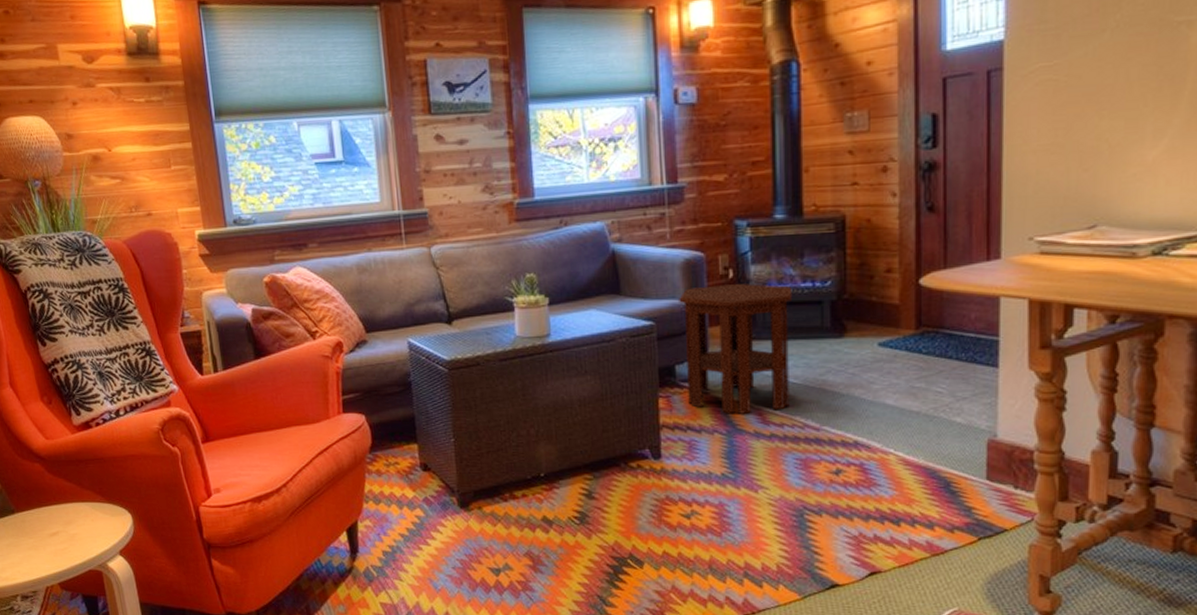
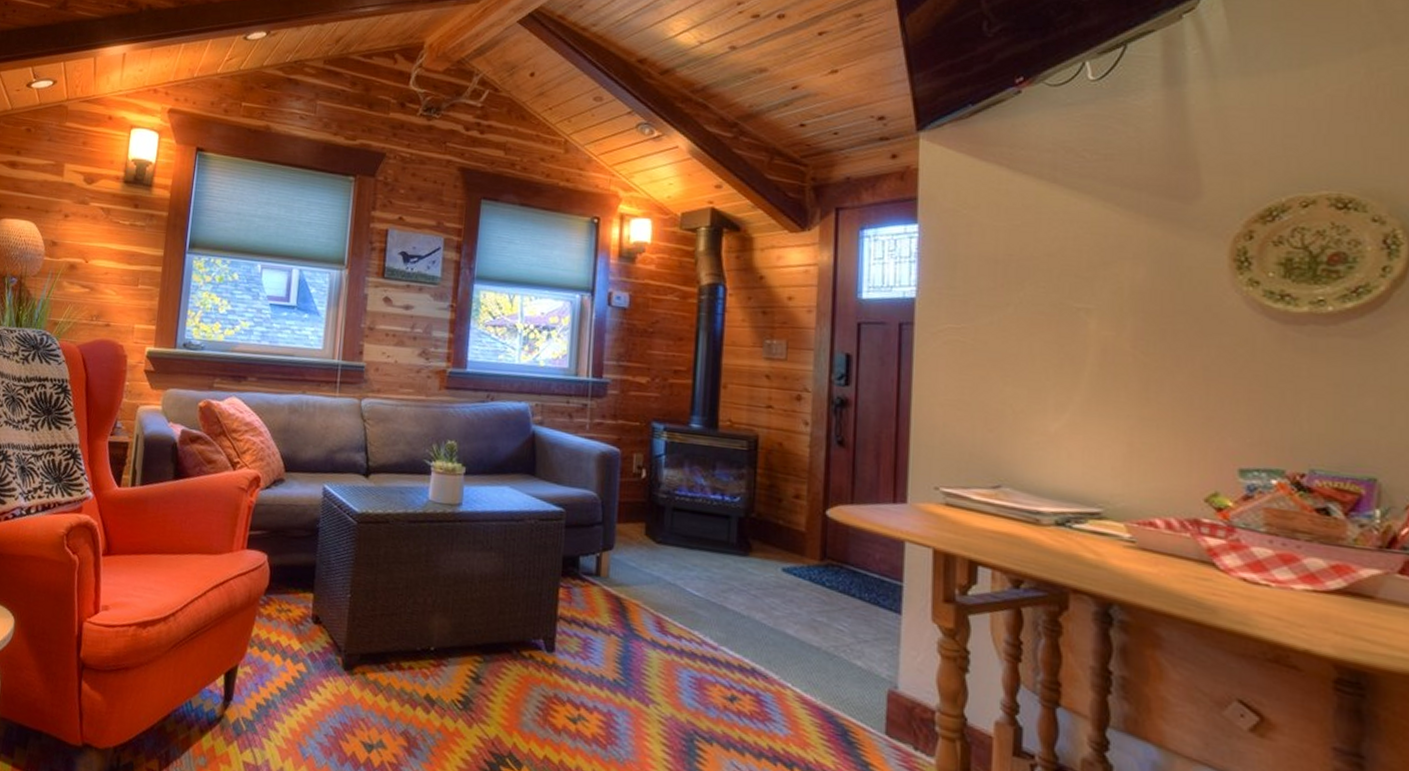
side table: present [679,283,793,414] -> none [588,480,702,622]

